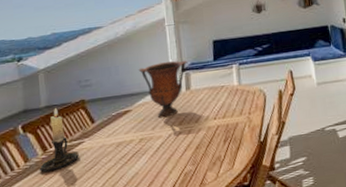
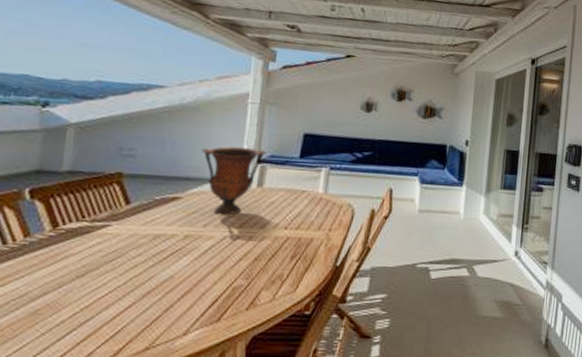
candle holder: present [39,107,79,173] -> none [41,175,101,255]

